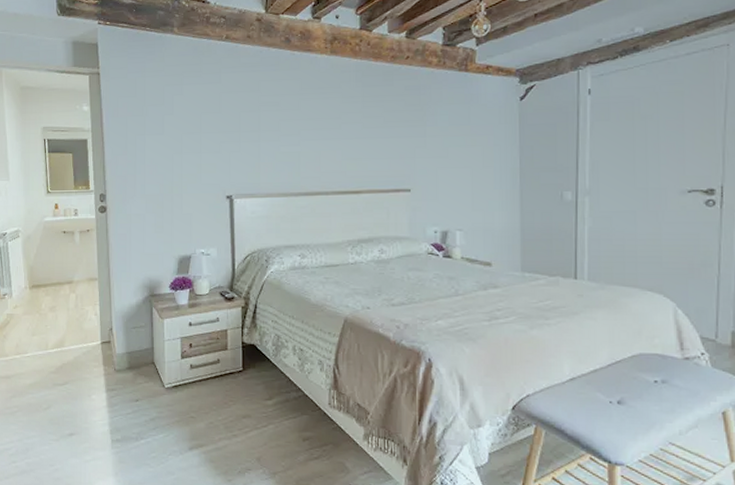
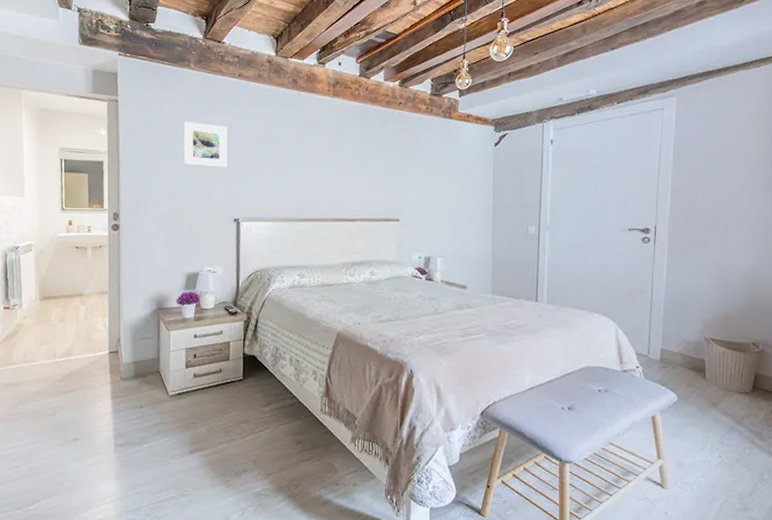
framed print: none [169,91,217,141] -> present [183,121,228,168]

